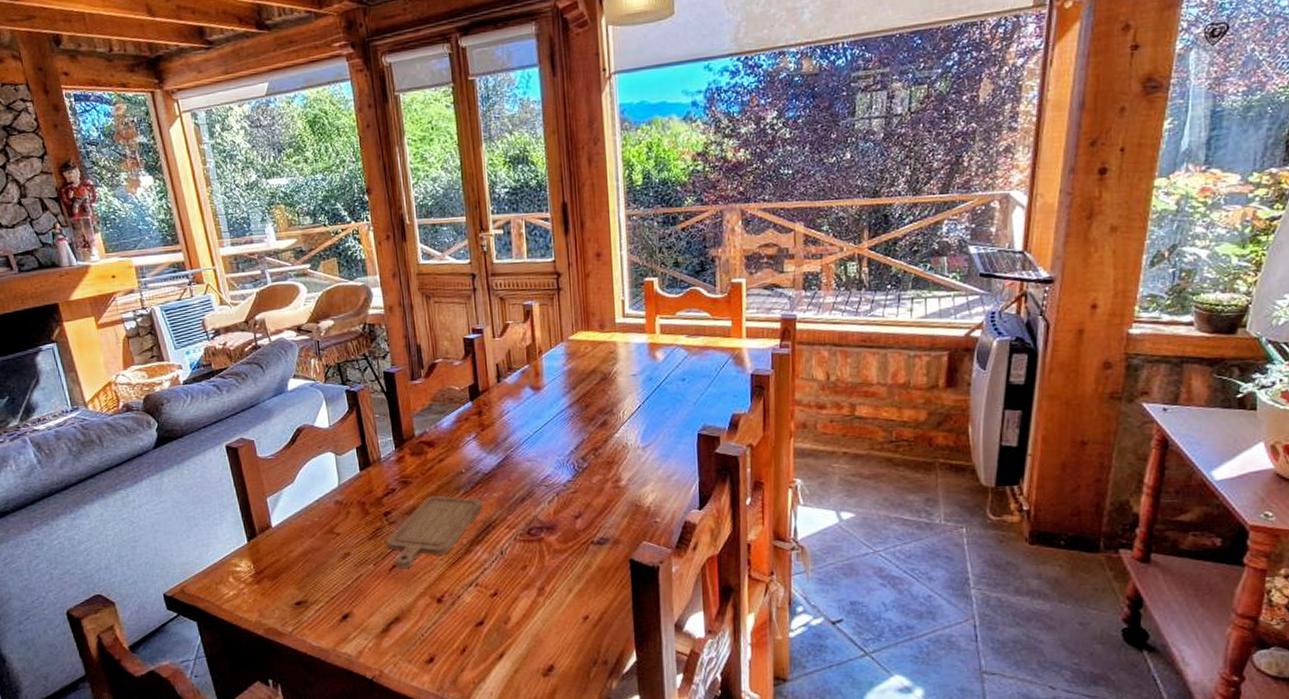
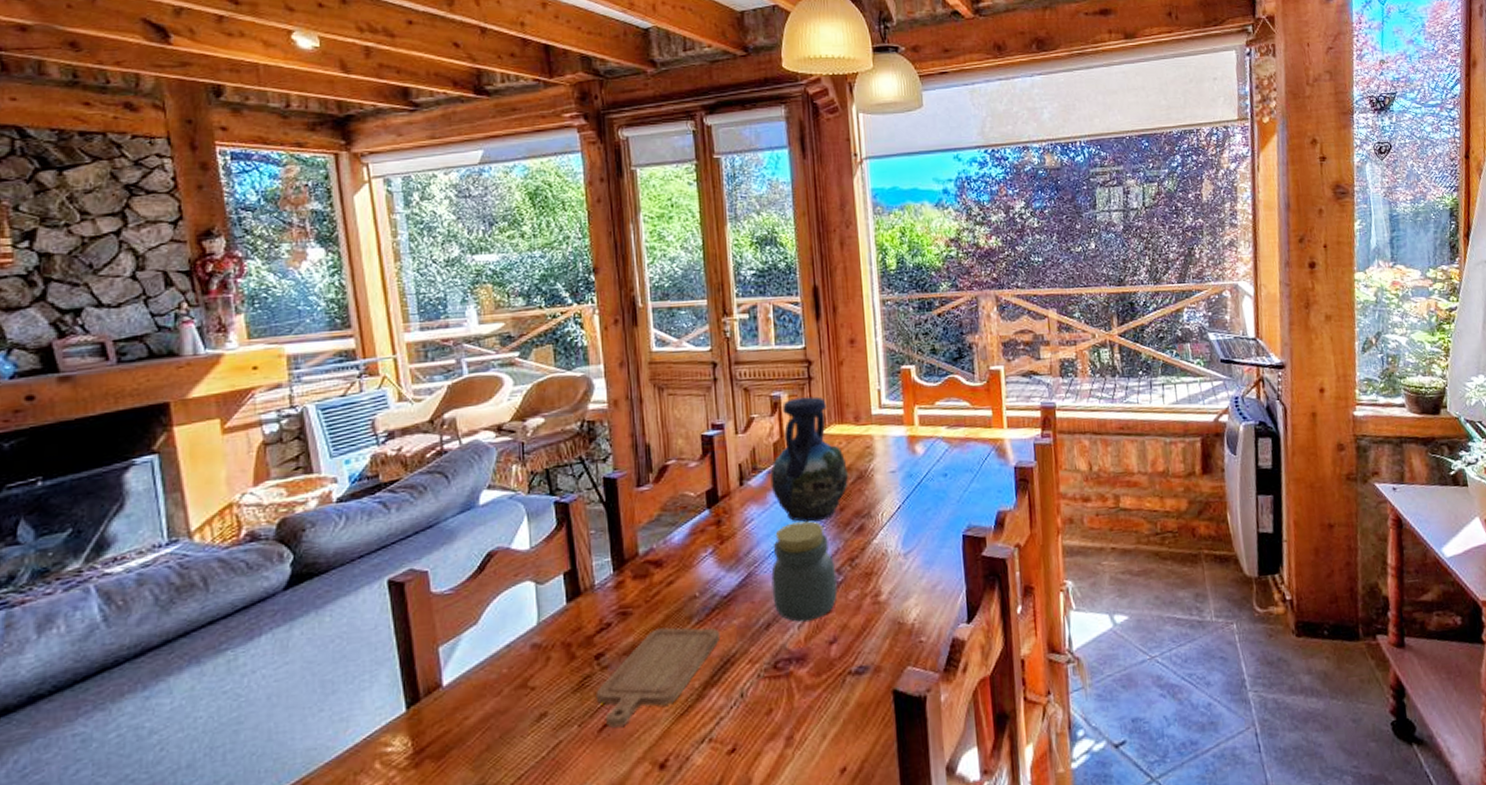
vase: none [523,306,594,417] -> present [770,396,849,523]
jar: none [525,415,583,498] -> present [771,521,838,622]

